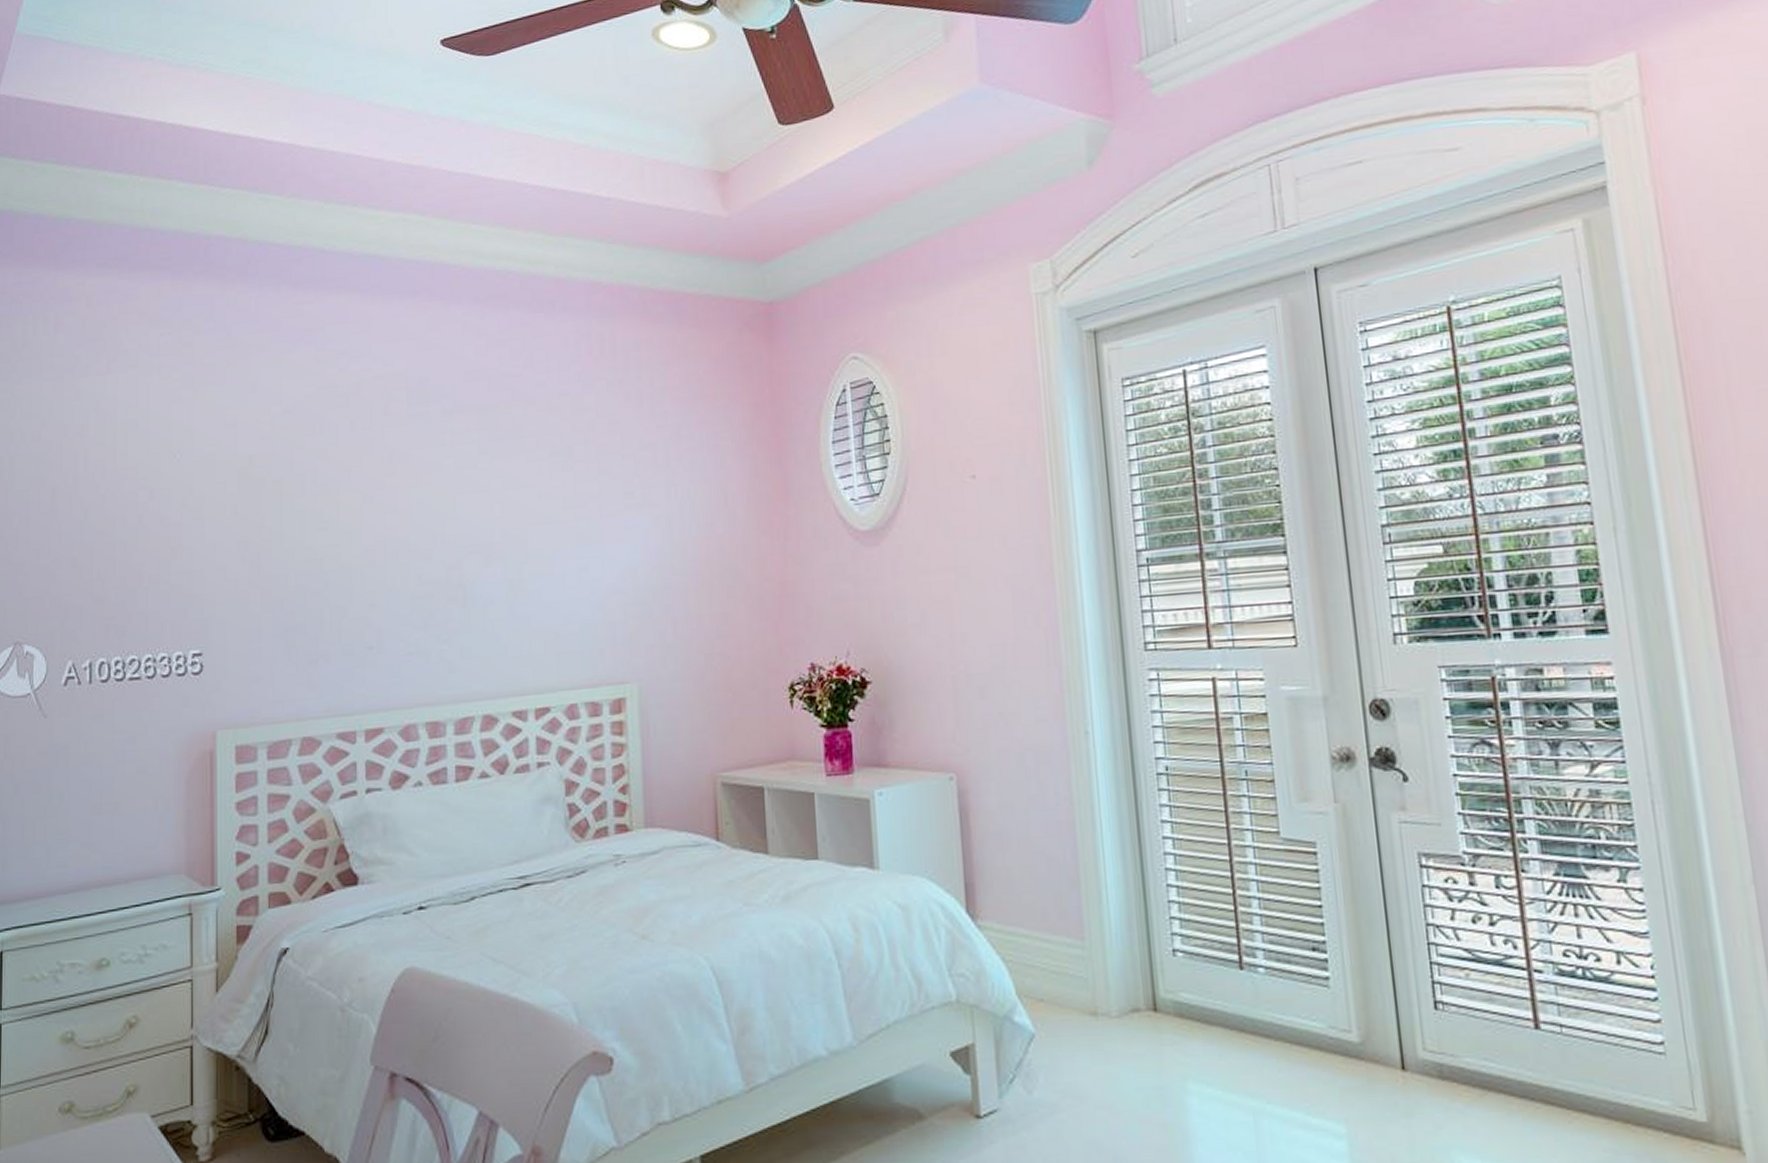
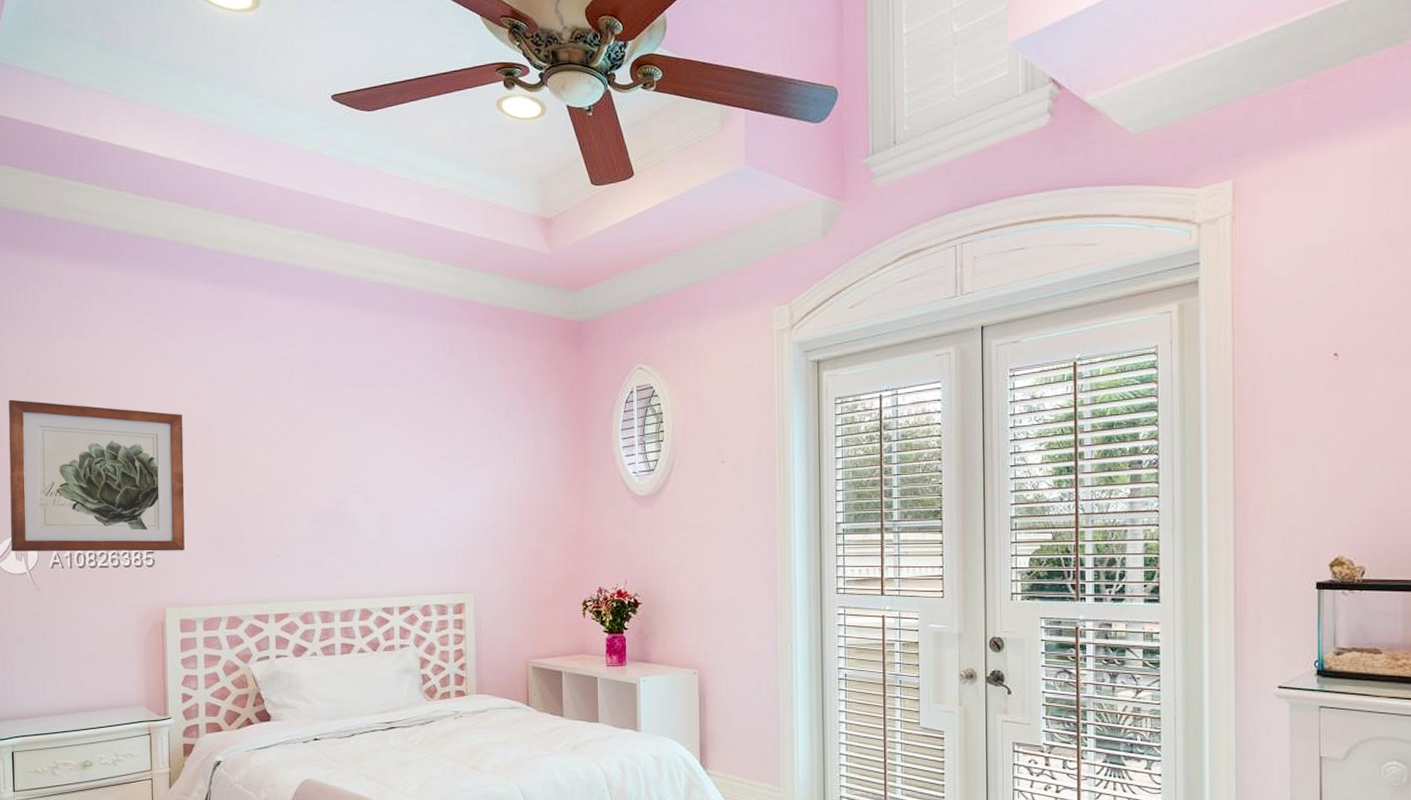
wall art: none [11,459,245,666] -> present [8,399,185,552]

